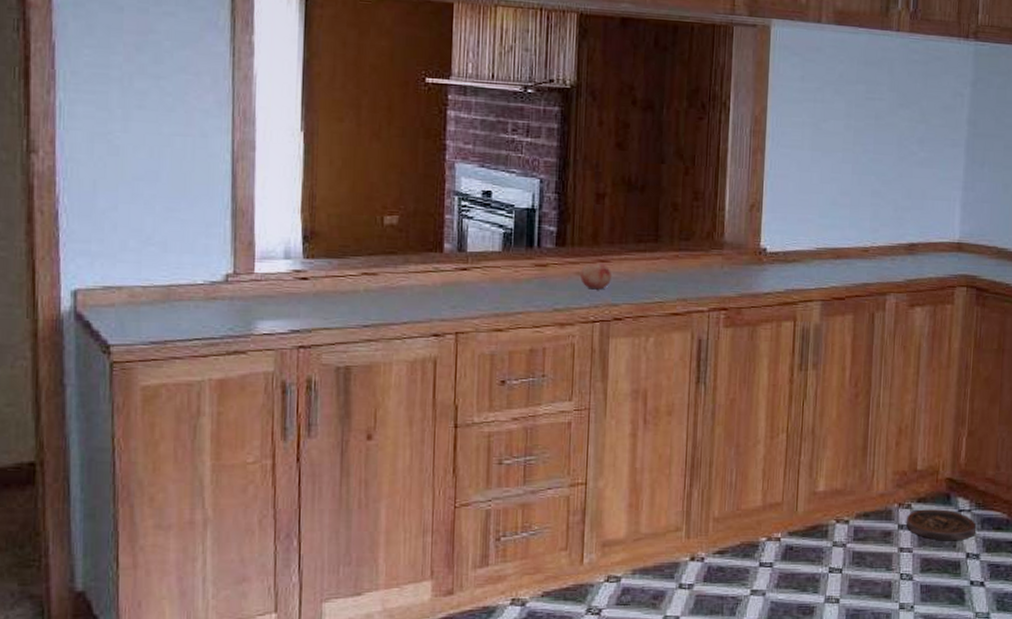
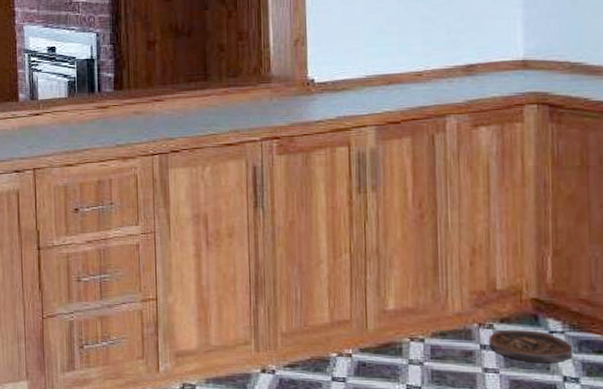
fruit: present [579,262,613,290] -> none [137,102,167,126]

